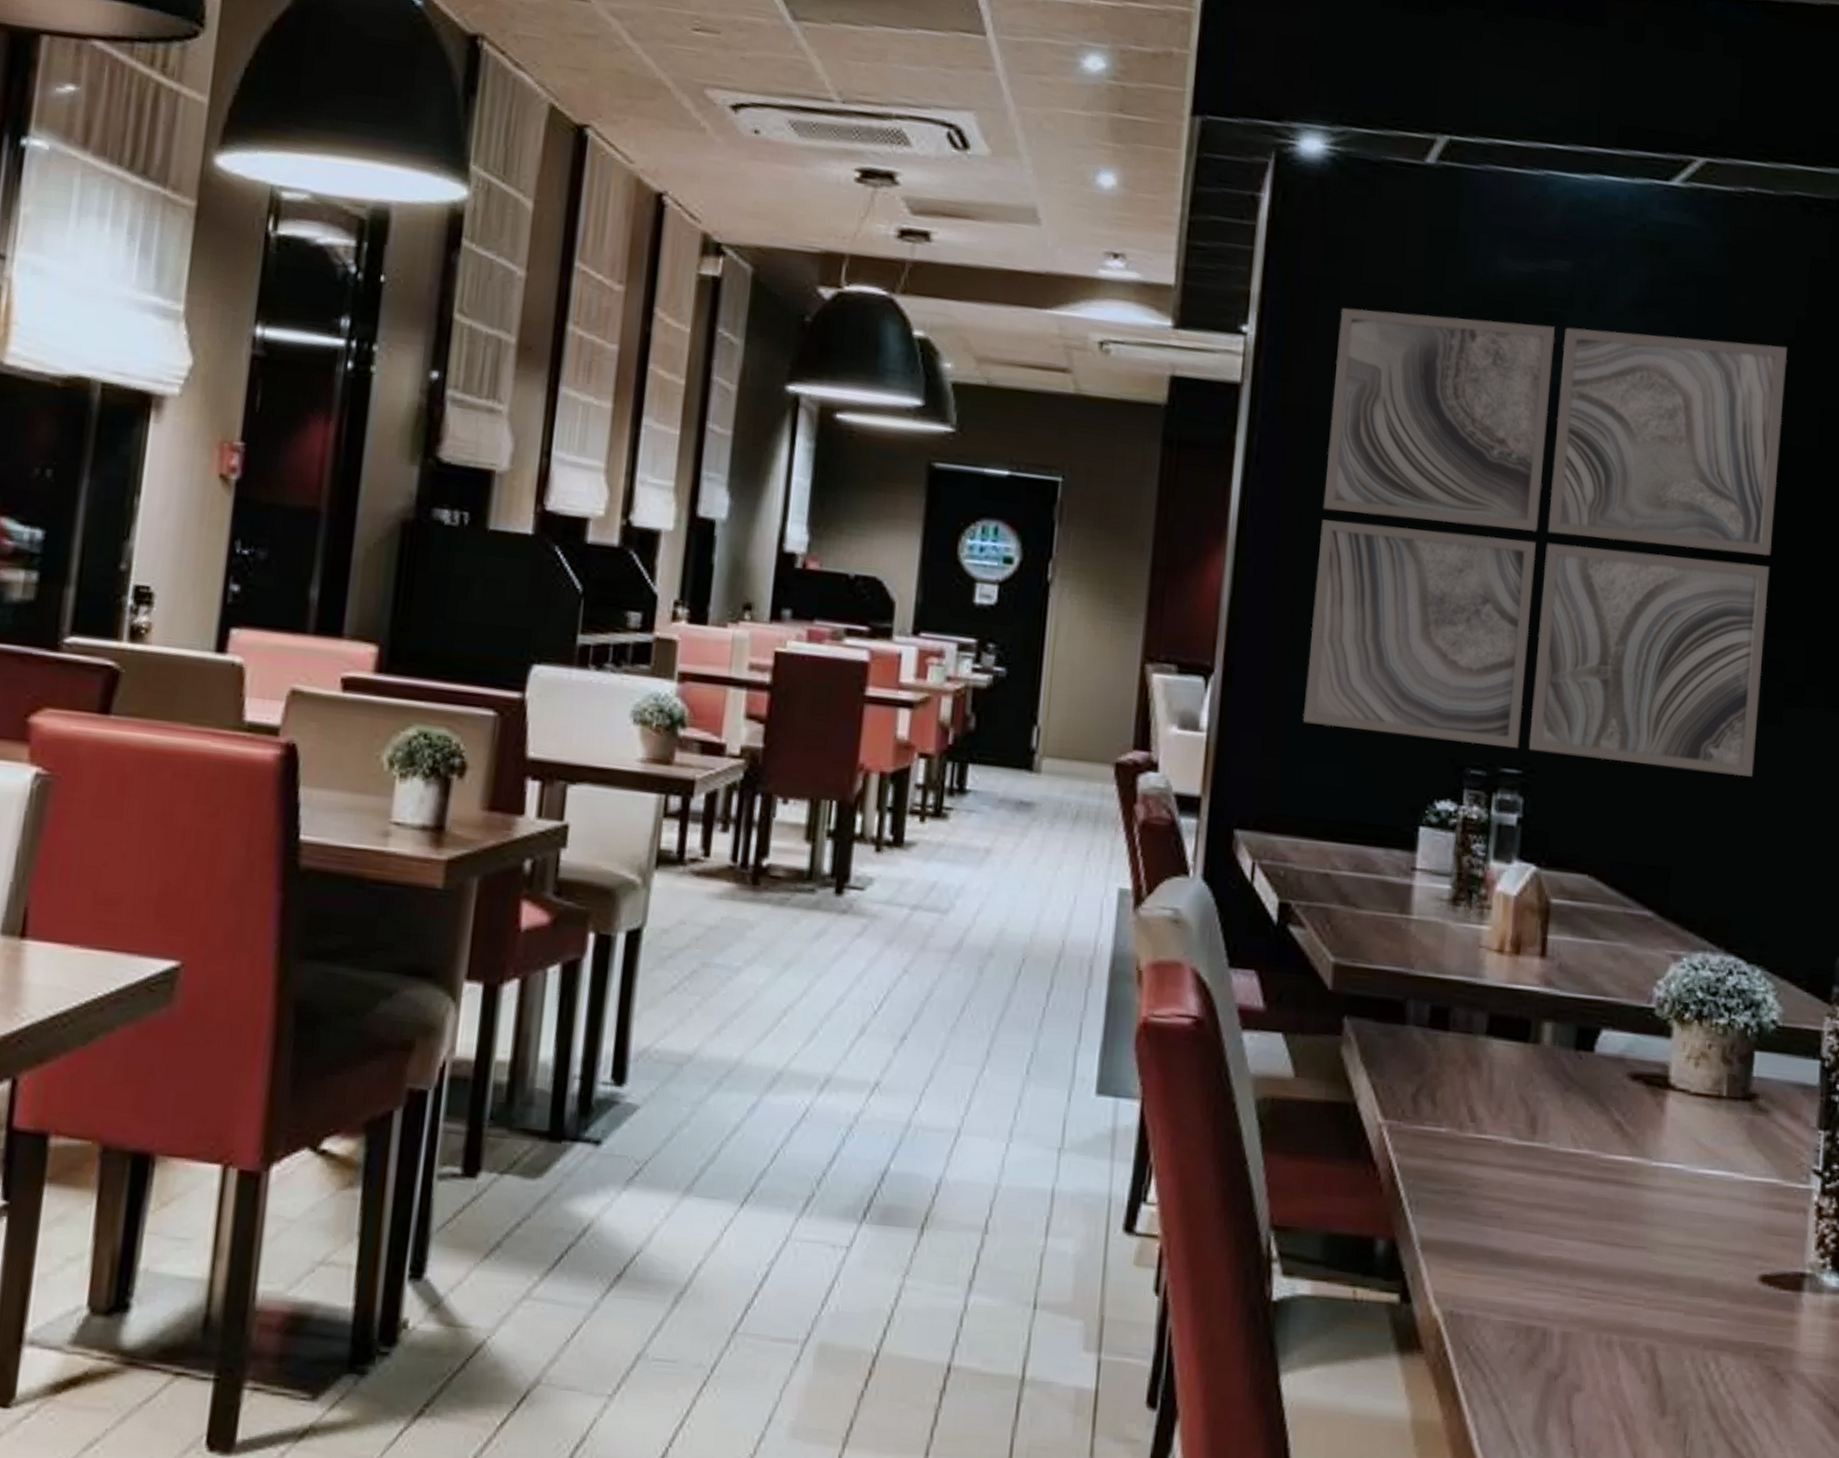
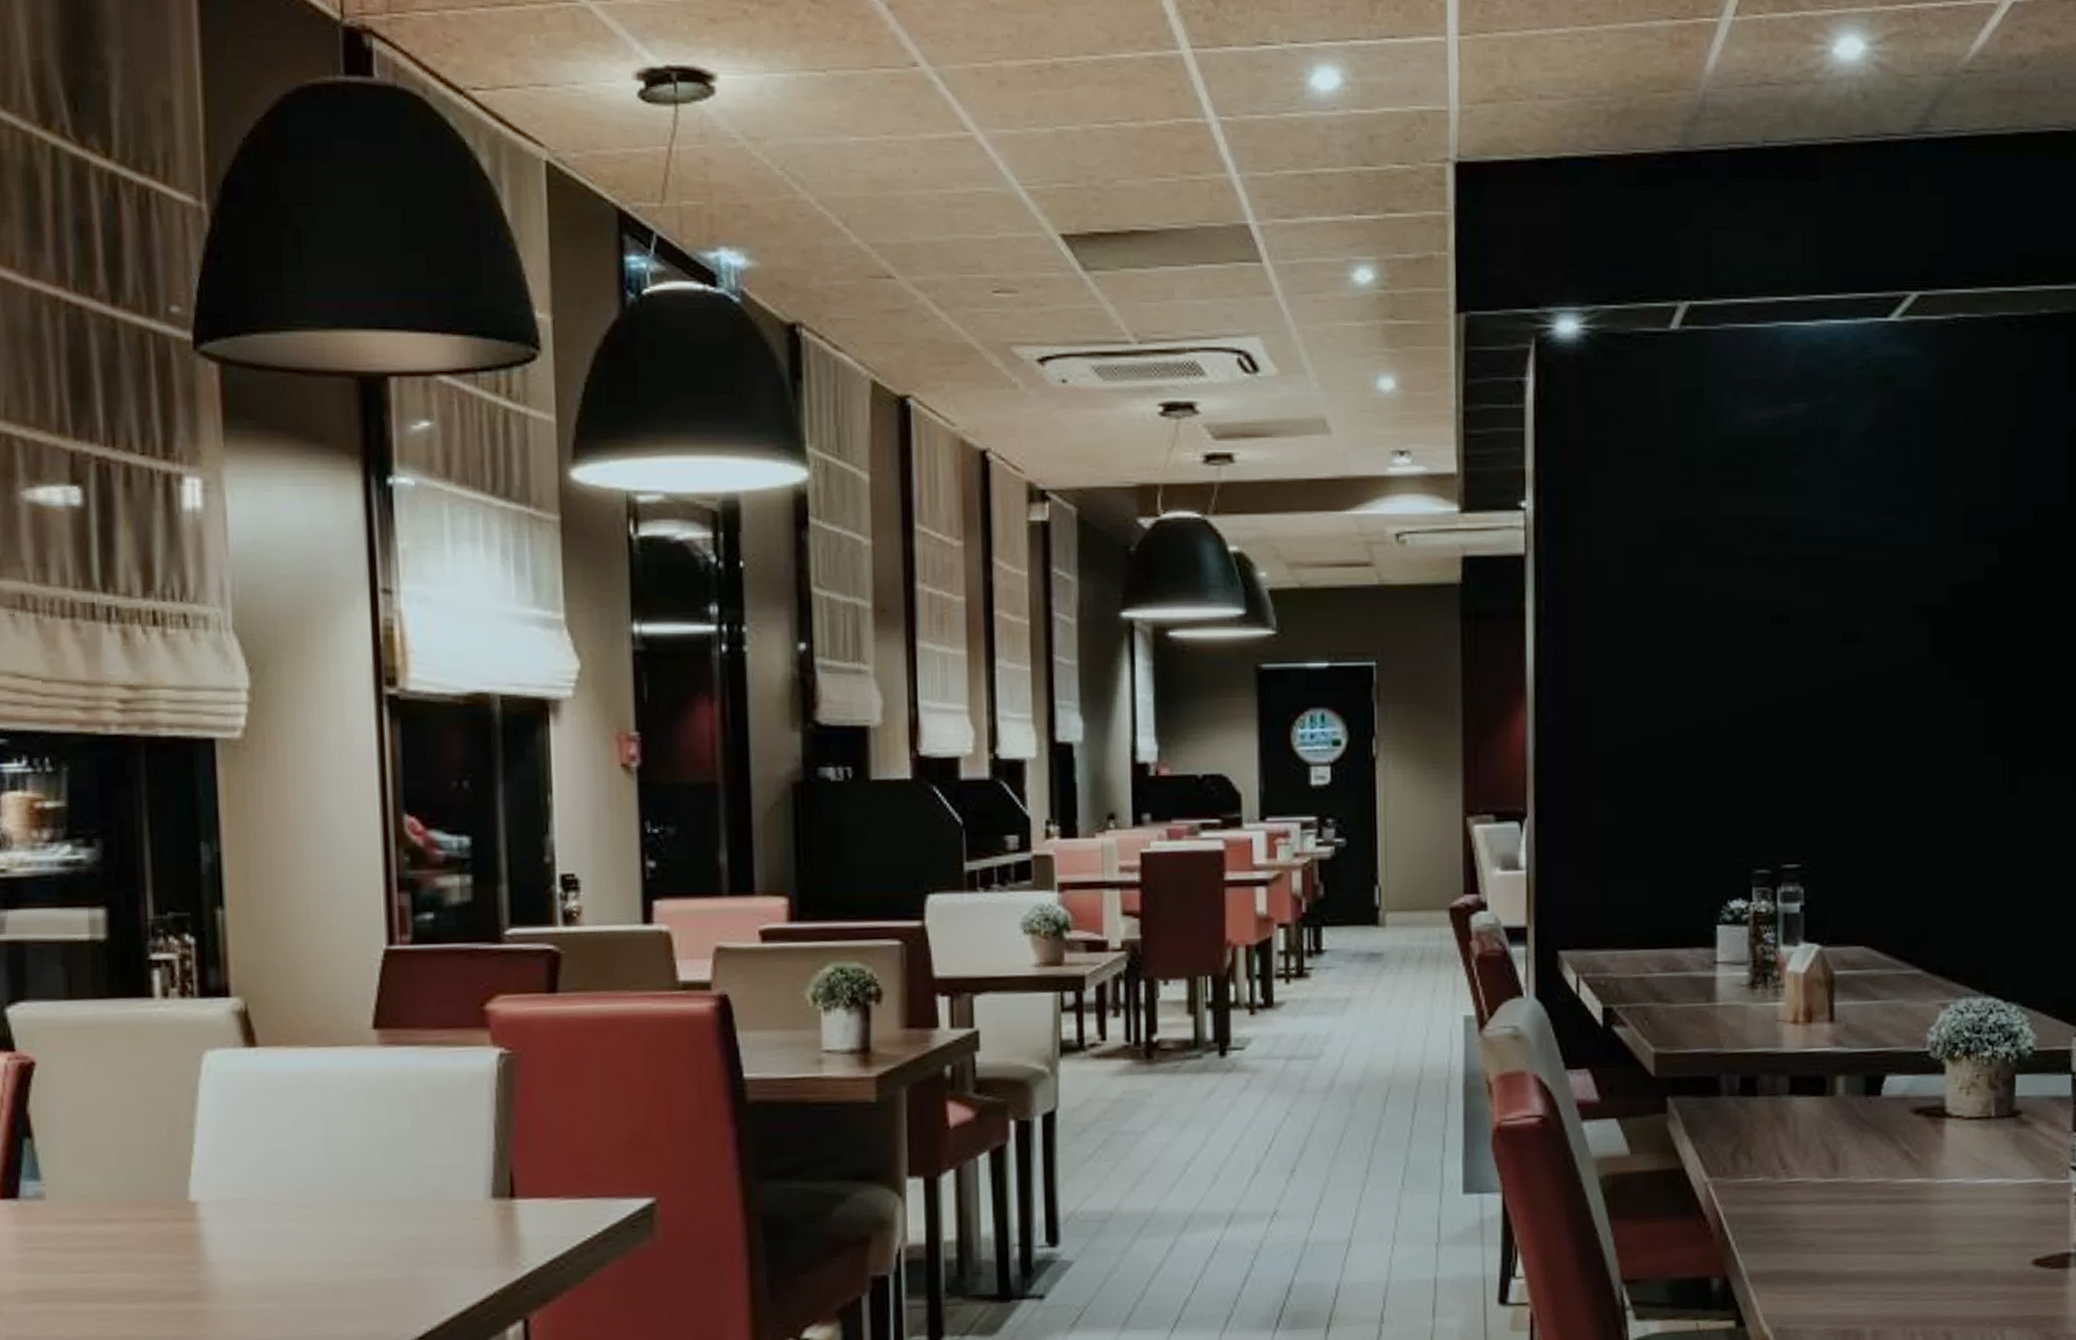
wall art: present [1302,307,1788,777] -> none [1607,455,2003,850]

